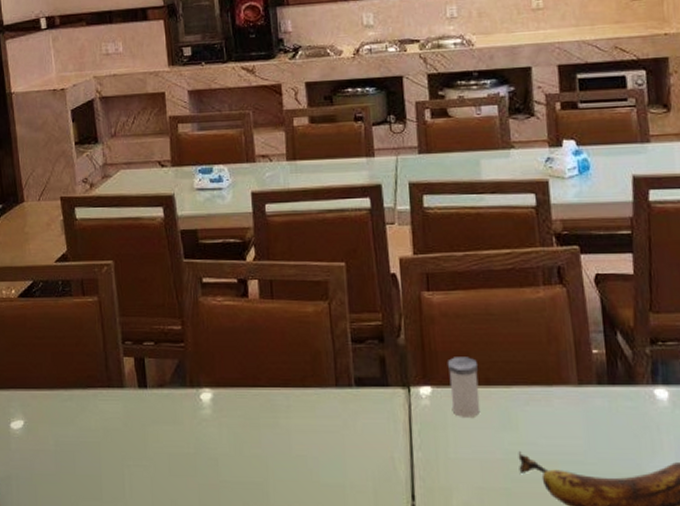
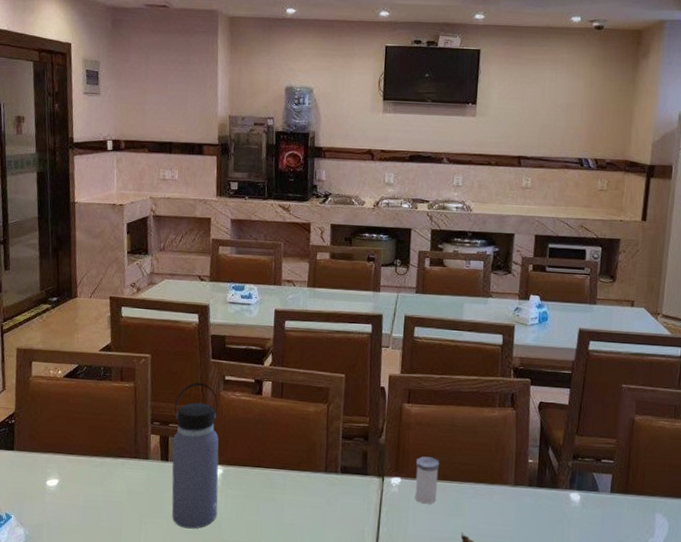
water bottle: none [148,290,212,470] -> present [172,383,219,529]

